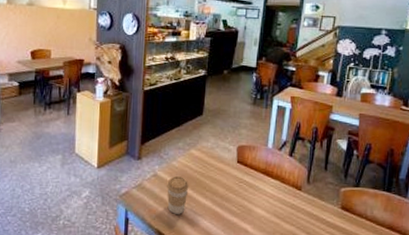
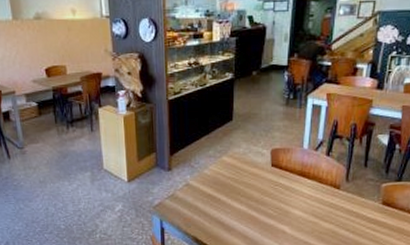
coffee cup: present [167,175,189,214] -> none [200,183,223,221]

